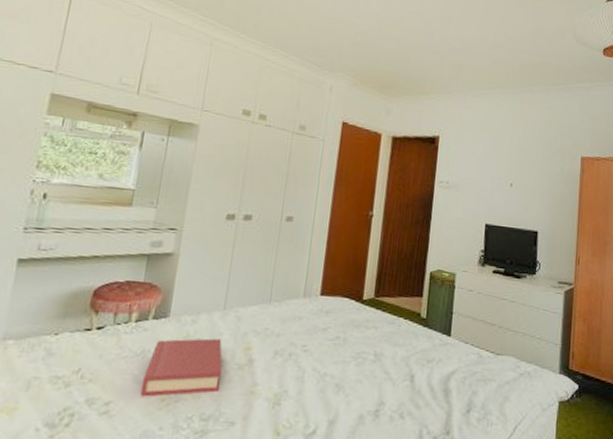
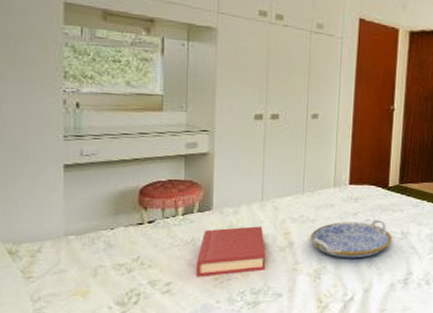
serving tray: none [272,337,364,383] -> present [310,220,392,259]

